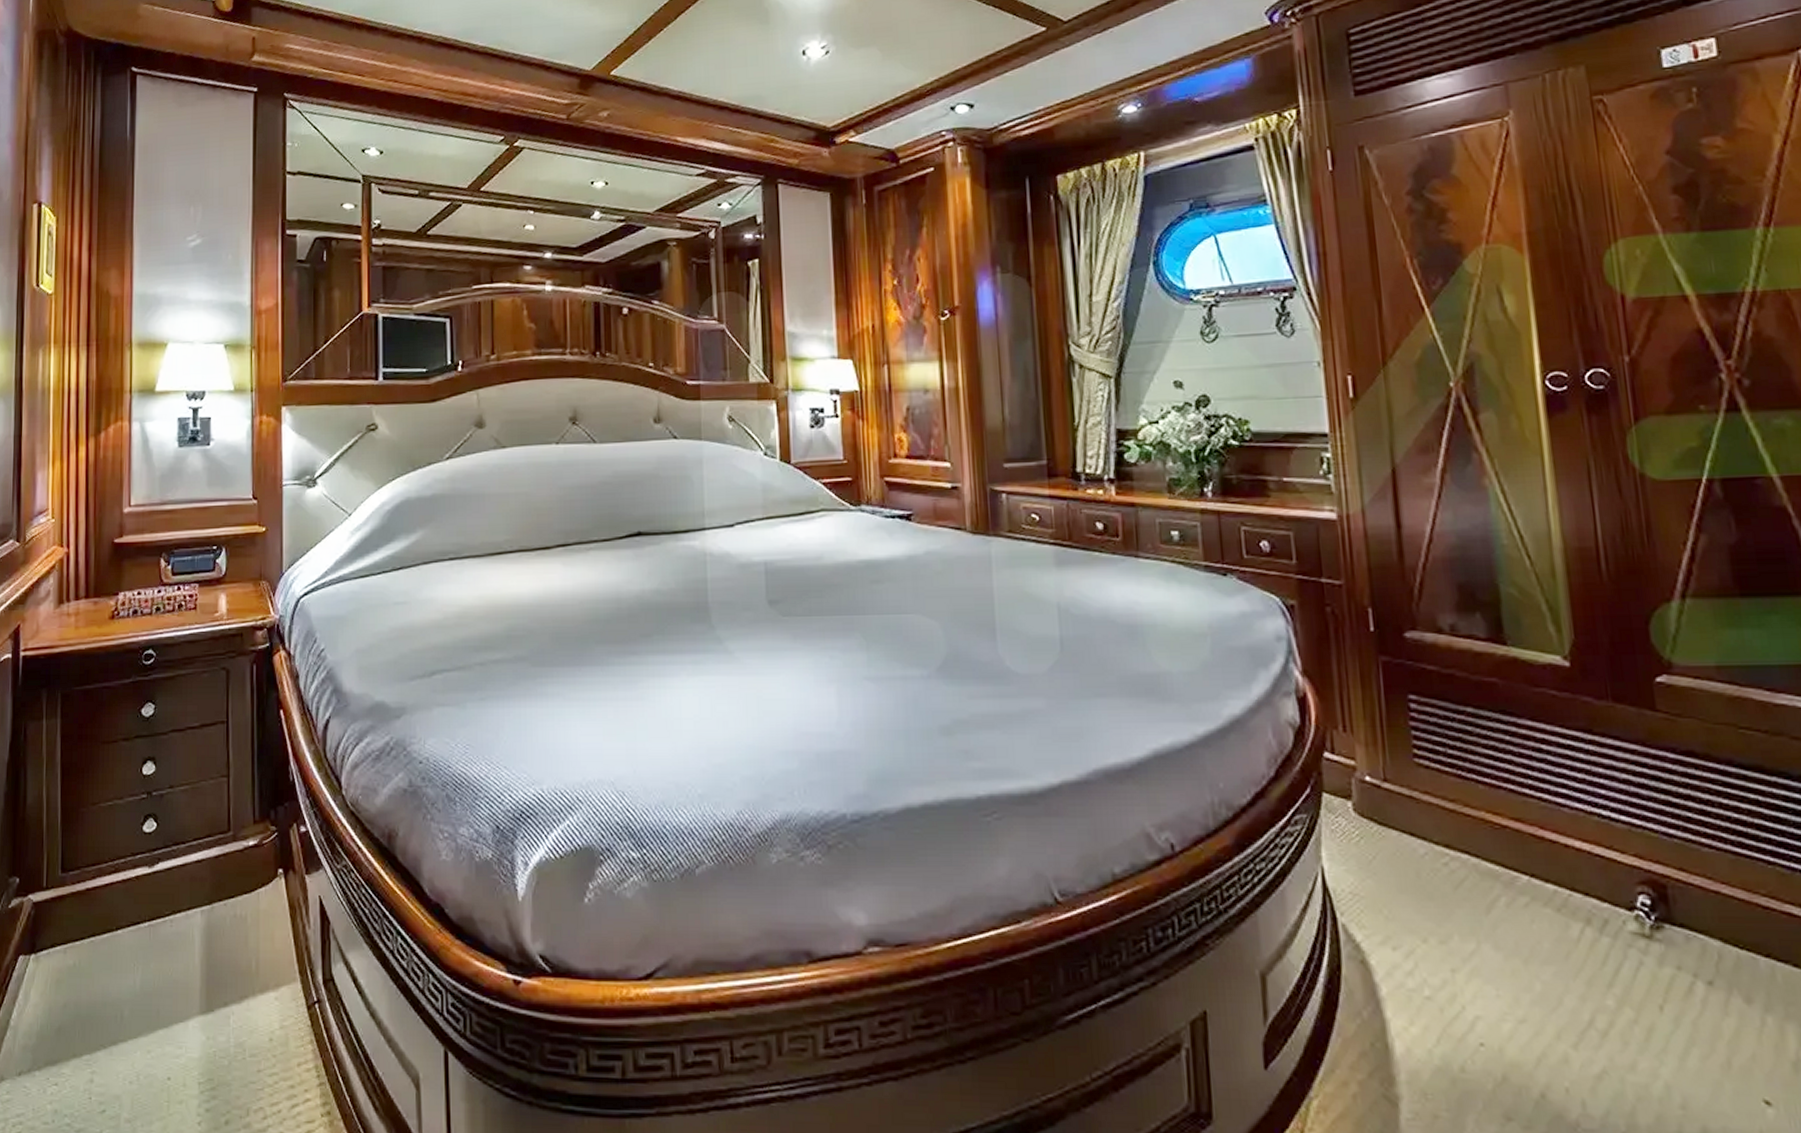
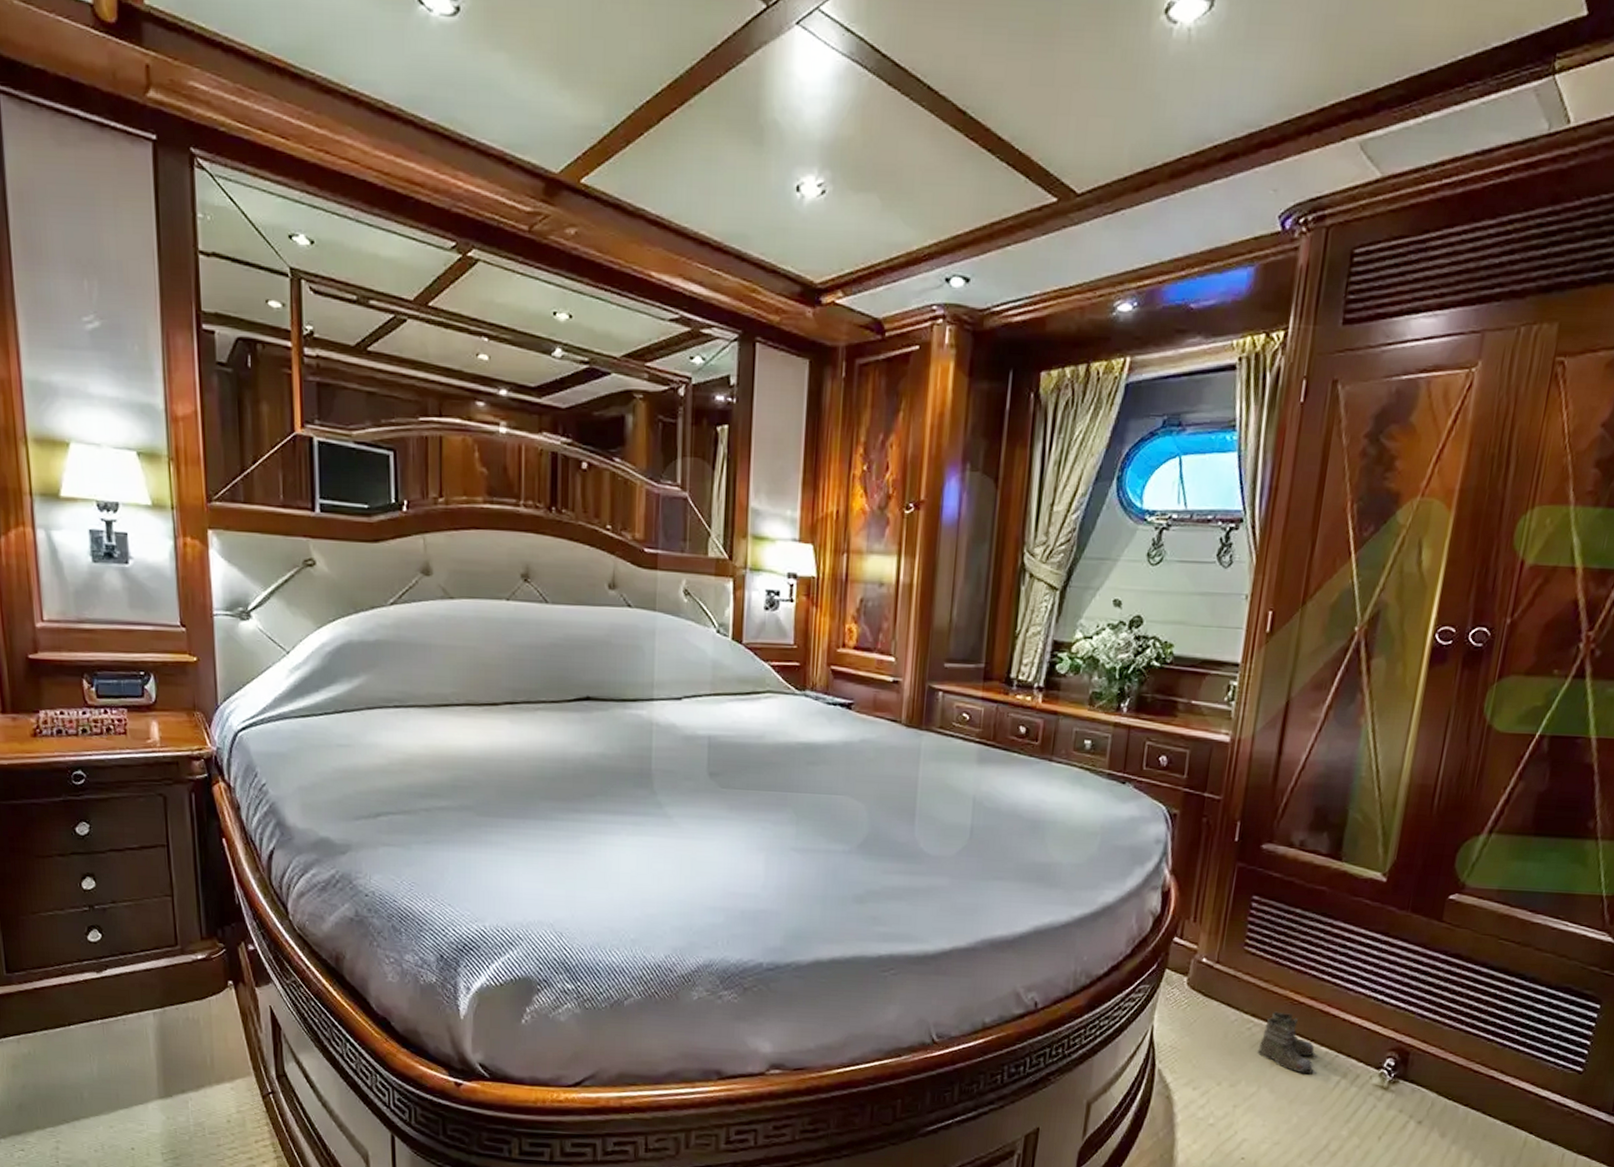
boots: none [1464,839,1544,922] -> present [1257,1011,1315,1075]

